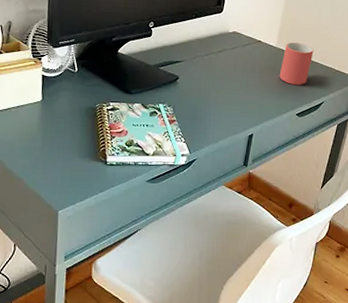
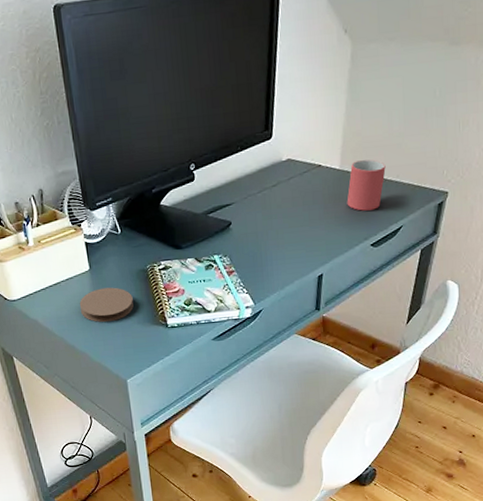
coaster: none [25,119,78,153] -> present [79,287,134,323]

